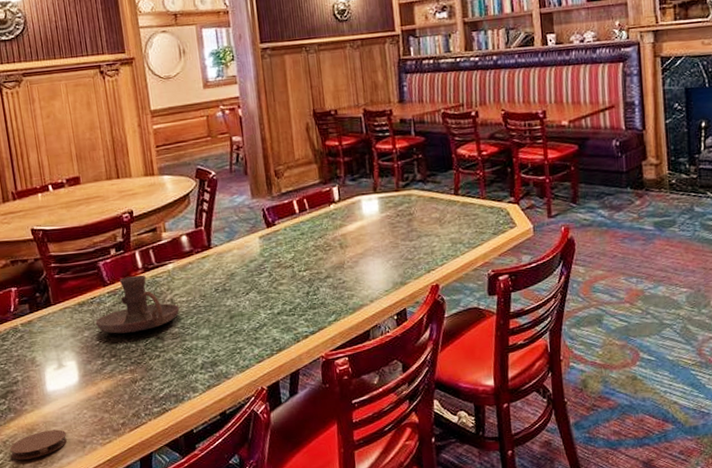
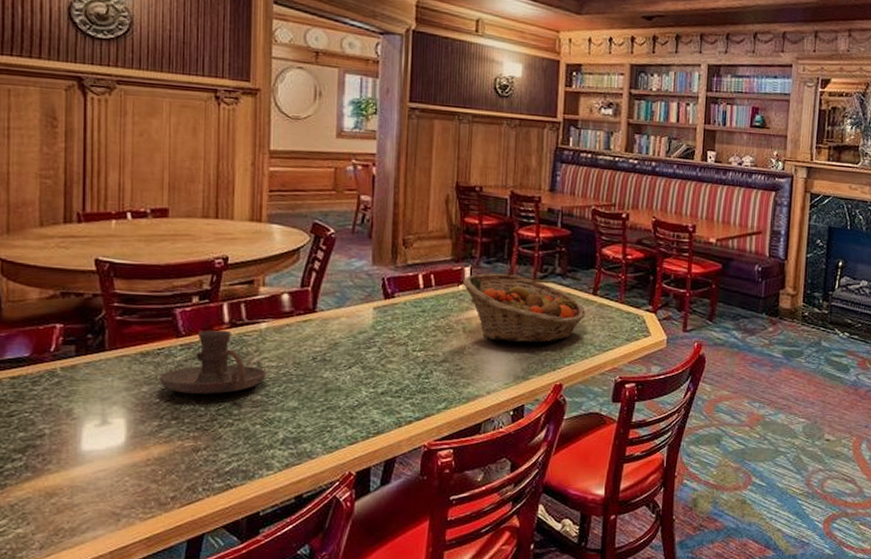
coaster: present [10,429,68,460] -> none [18,496,98,529]
fruit basket: none [333,187,451,252] -> present [463,273,586,343]

